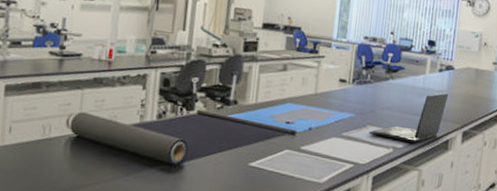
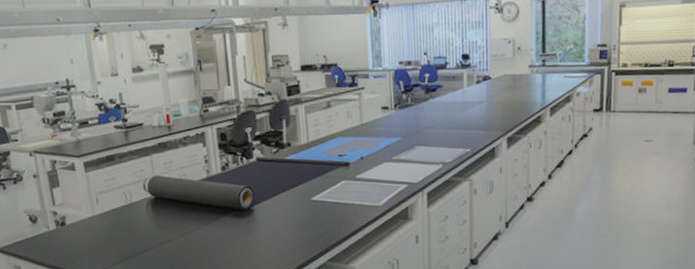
laptop: present [368,93,449,143] -> none [417,103,489,156]

